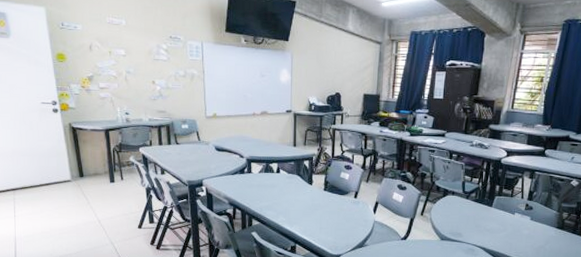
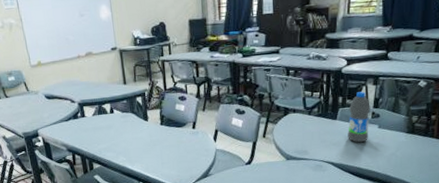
water bottle: none [501,183,525,232] -> present [348,91,370,143]

